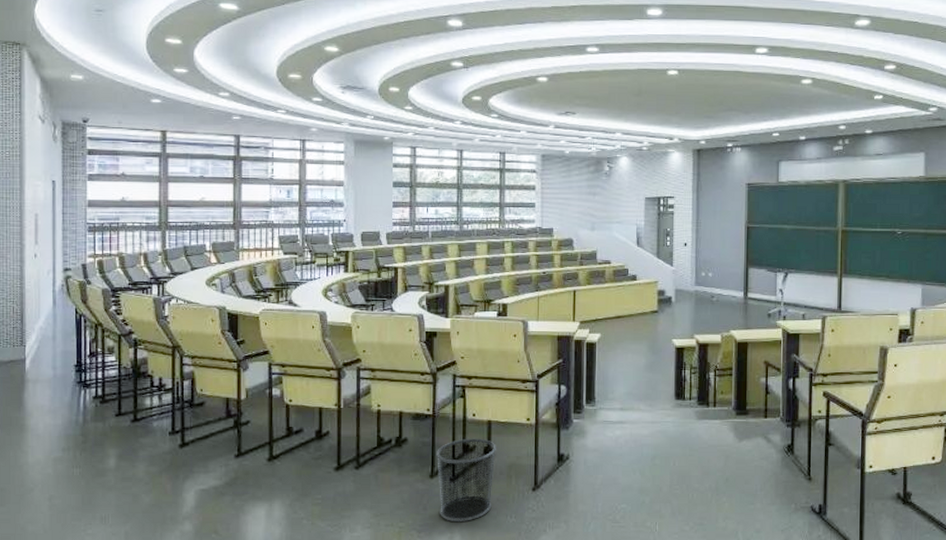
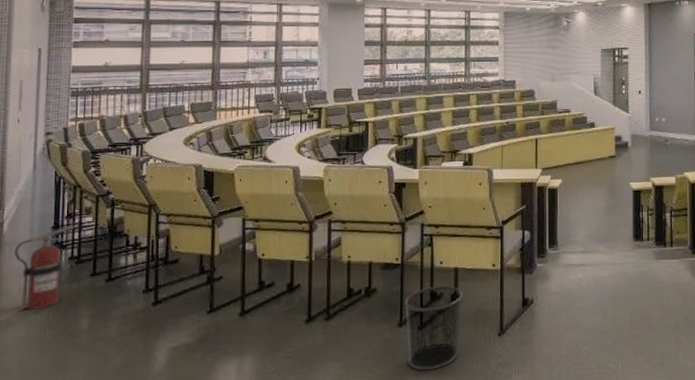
fire extinguisher: none [38,364,98,447] -> present [15,225,75,310]

